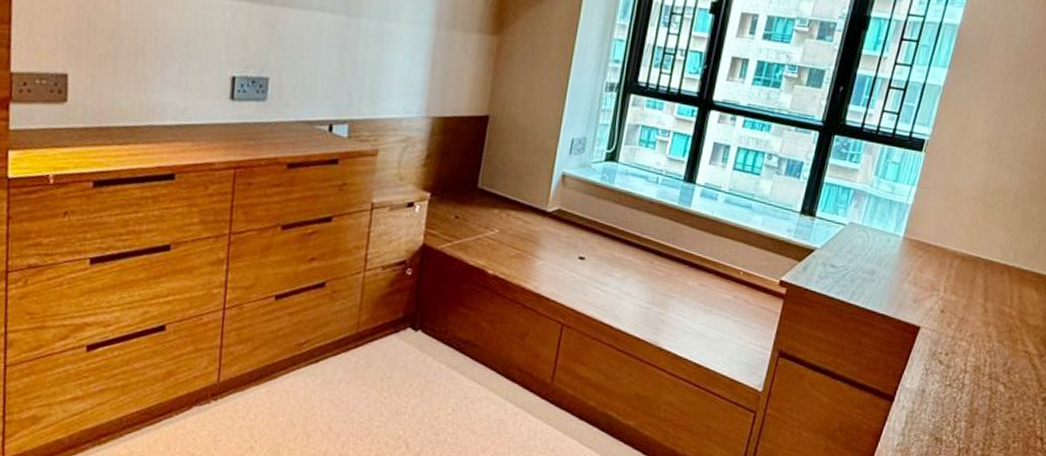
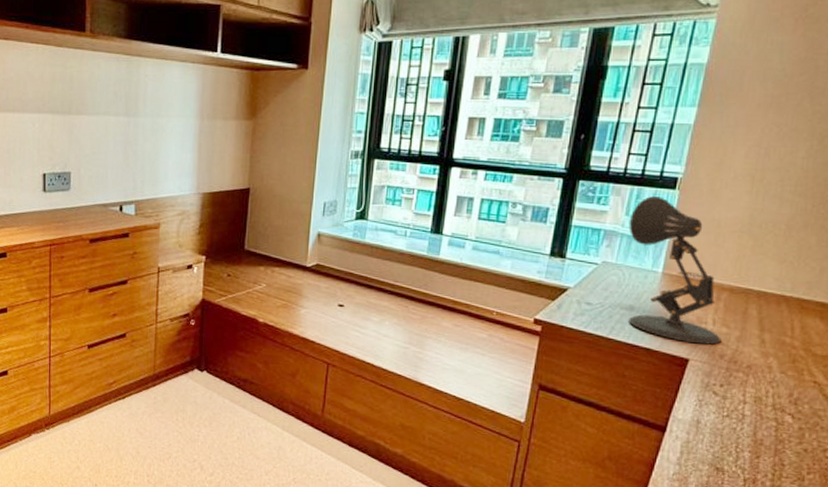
desk lamp: none [869,157,950,313] -> present [629,196,722,345]

